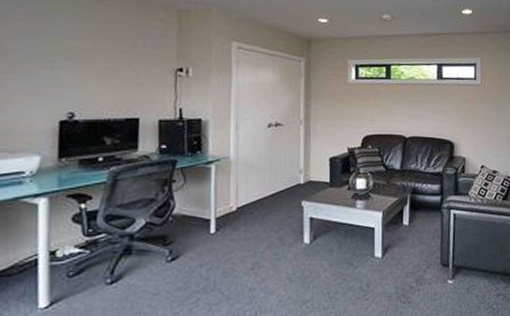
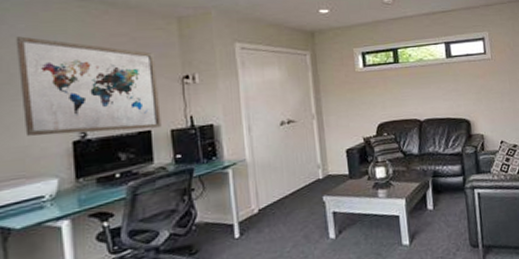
wall art: none [13,11,152,117] -> present [16,36,162,136]

